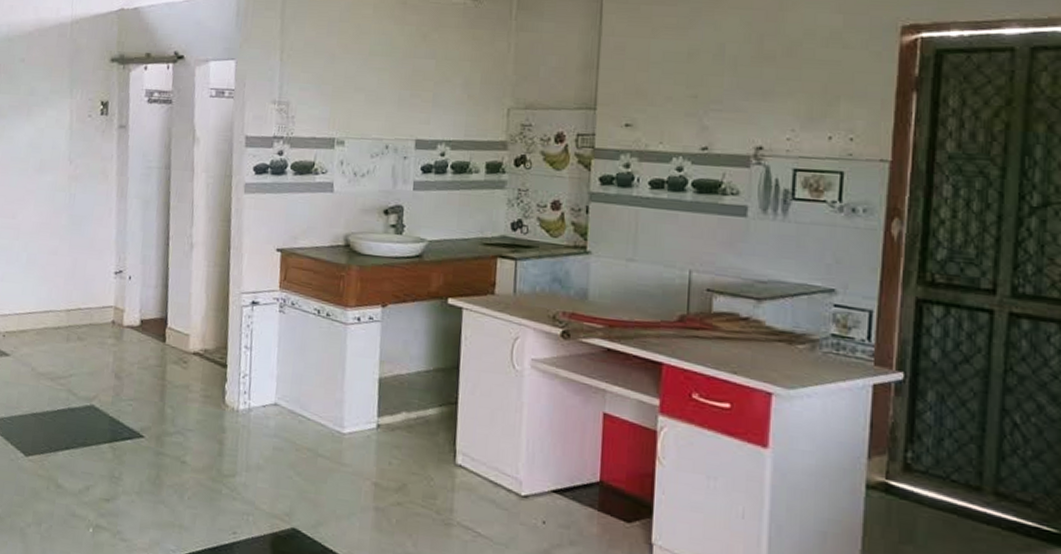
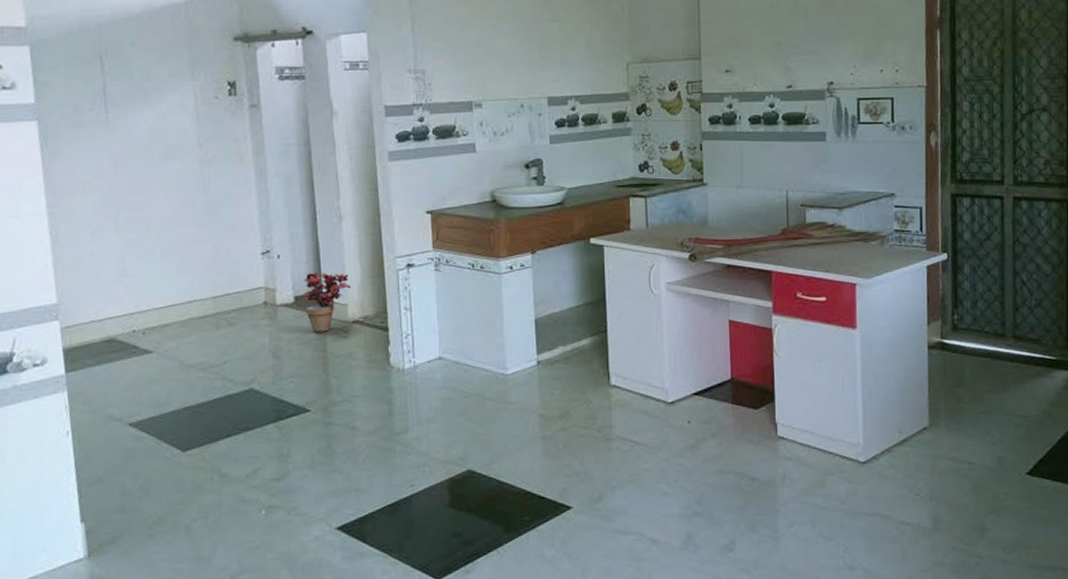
potted plant: none [149,296,196,360] -> present [303,270,352,332]

